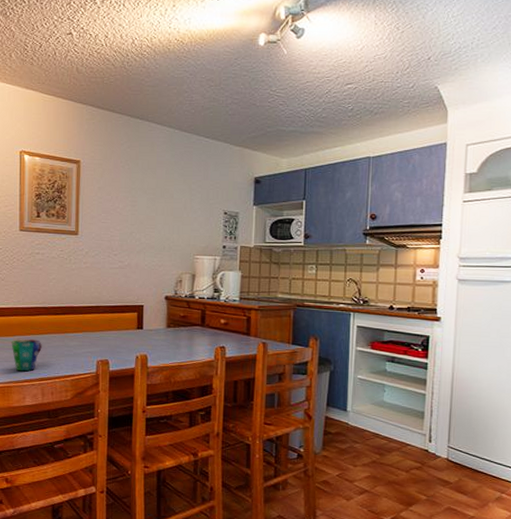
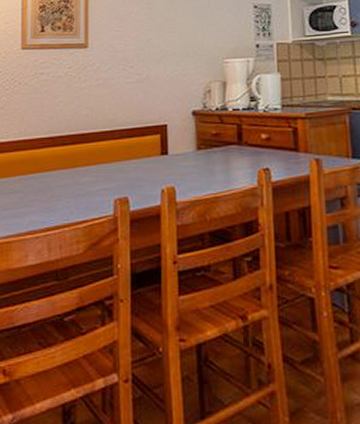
cup: present [11,339,42,372] -> none [11,178,48,221]

